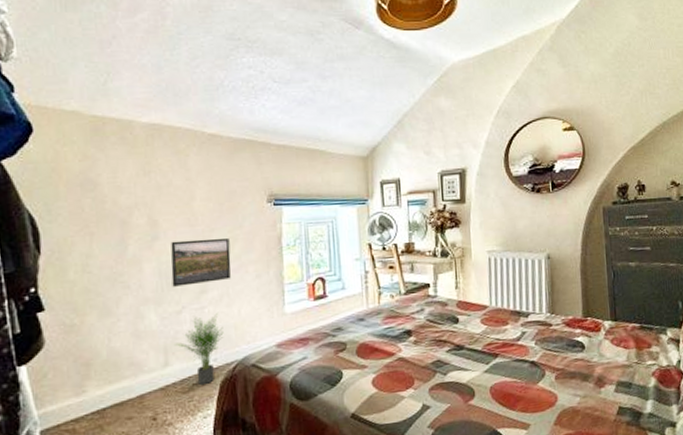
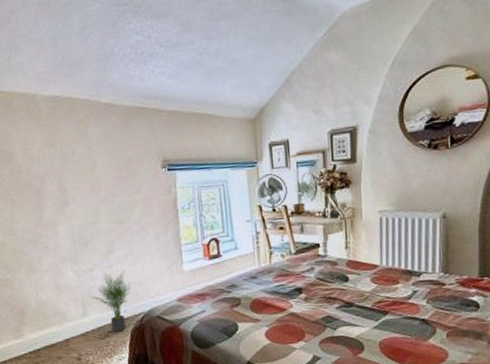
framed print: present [171,238,231,287] -> none [79,202,134,247]

